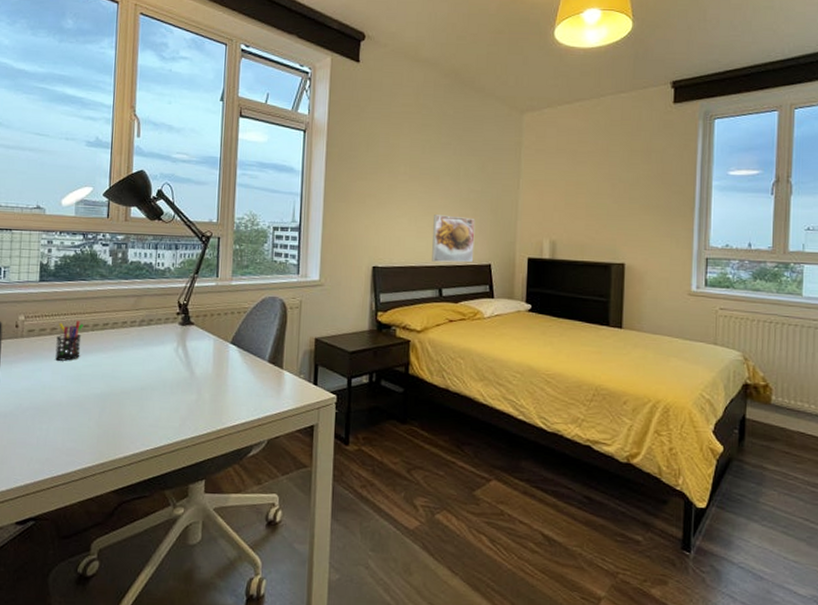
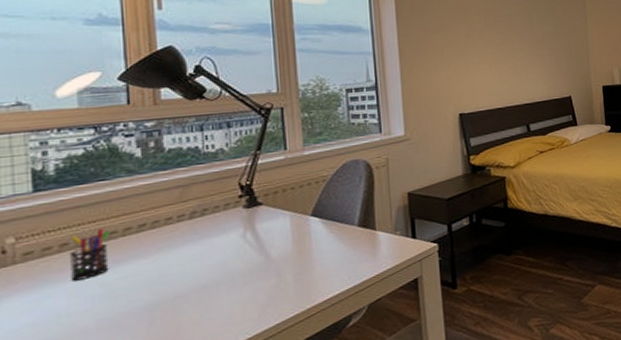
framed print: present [432,215,476,263] -> none [513,57,555,101]

